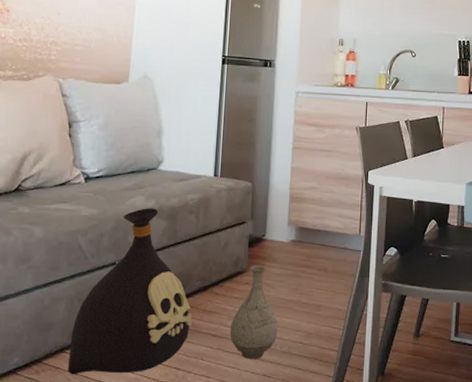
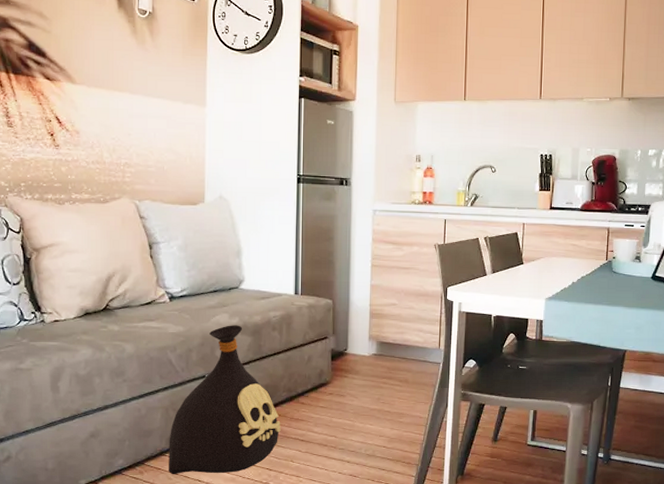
vase: present [230,265,278,360] -> none [317,377,363,462]

